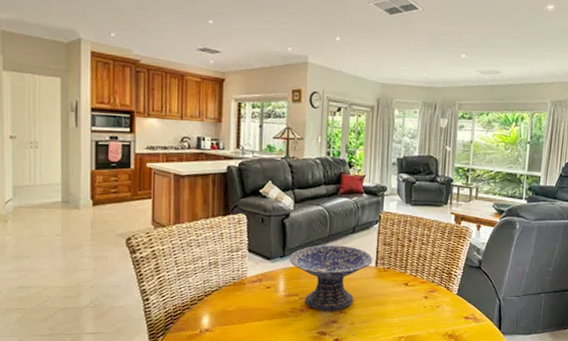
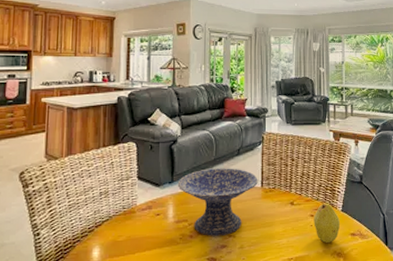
fruit: none [427,286,454,325] -> present [314,204,340,244]

